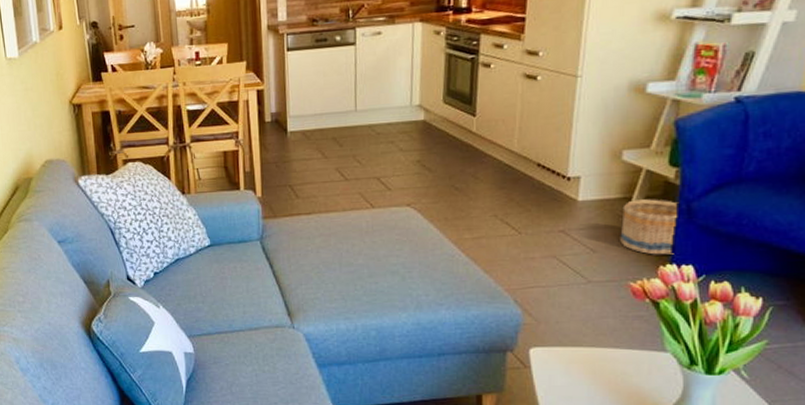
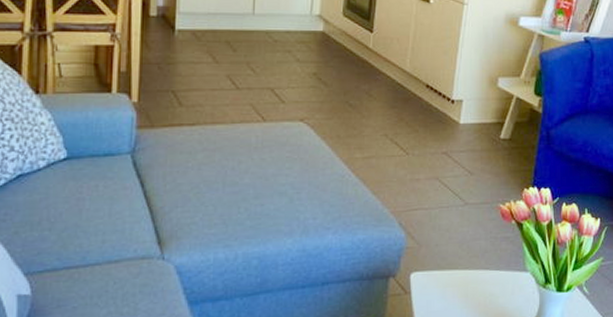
basket: present [620,199,678,255] -> none [493,125,540,178]

